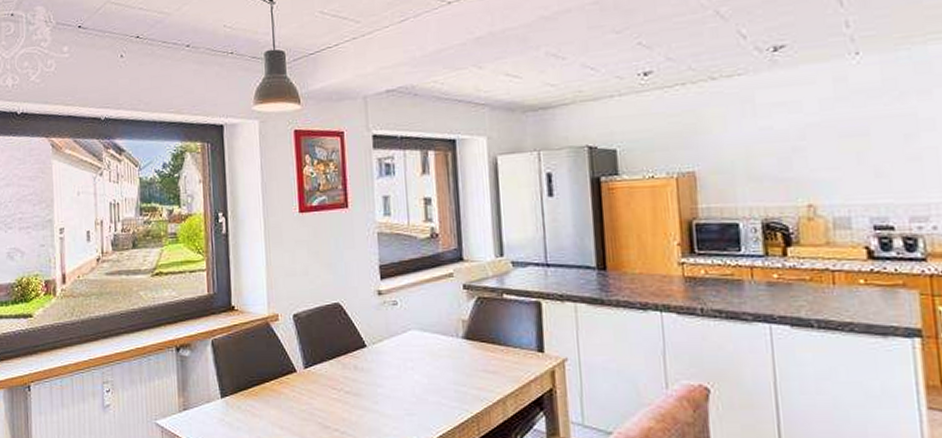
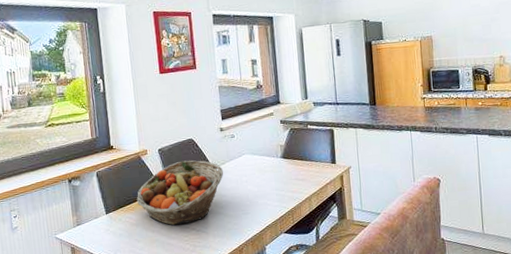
fruit basket: none [261,332,381,422] -> present [136,160,224,226]

